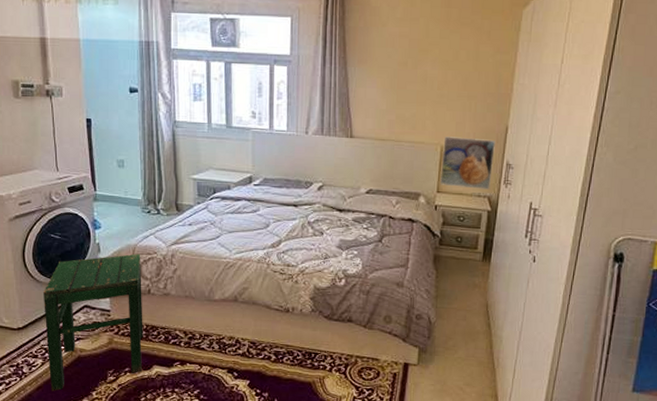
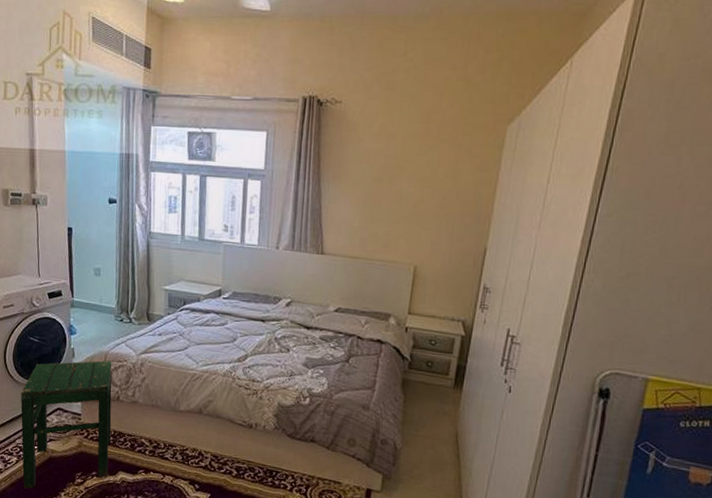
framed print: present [440,136,495,189] -> none [412,256,472,313]

